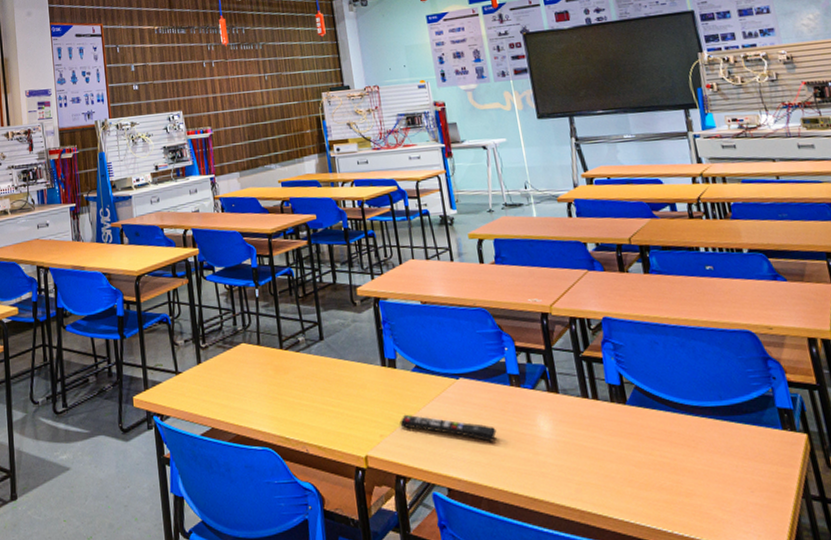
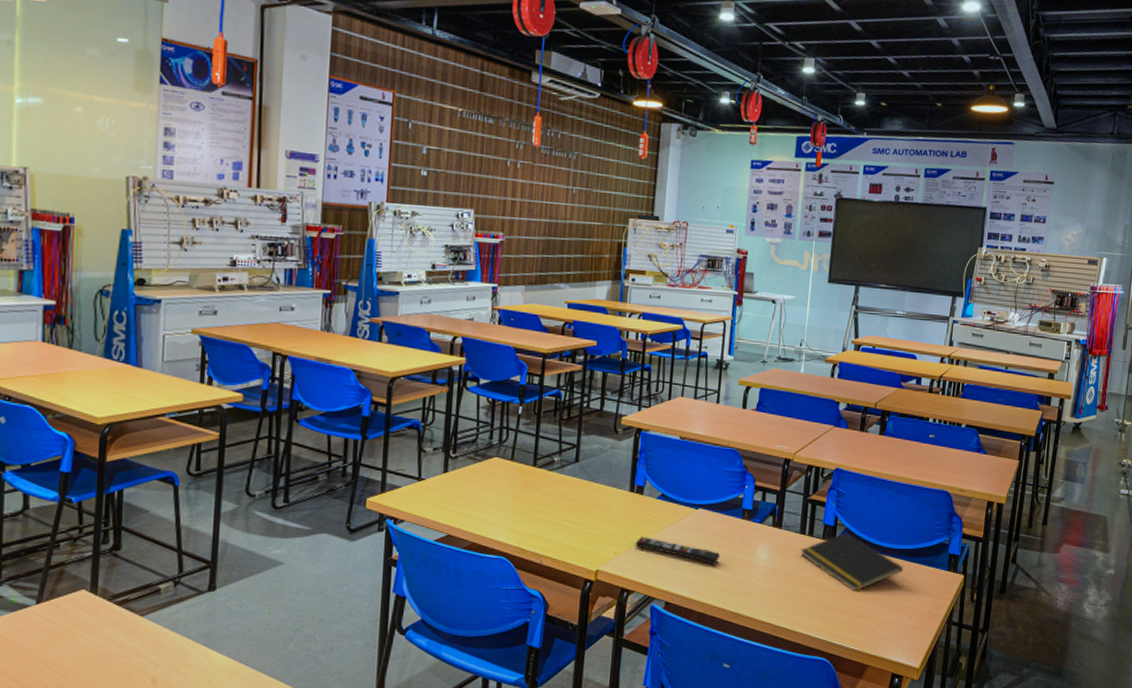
notepad: none [588,392,724,463] -> present [800,533,904,592]

